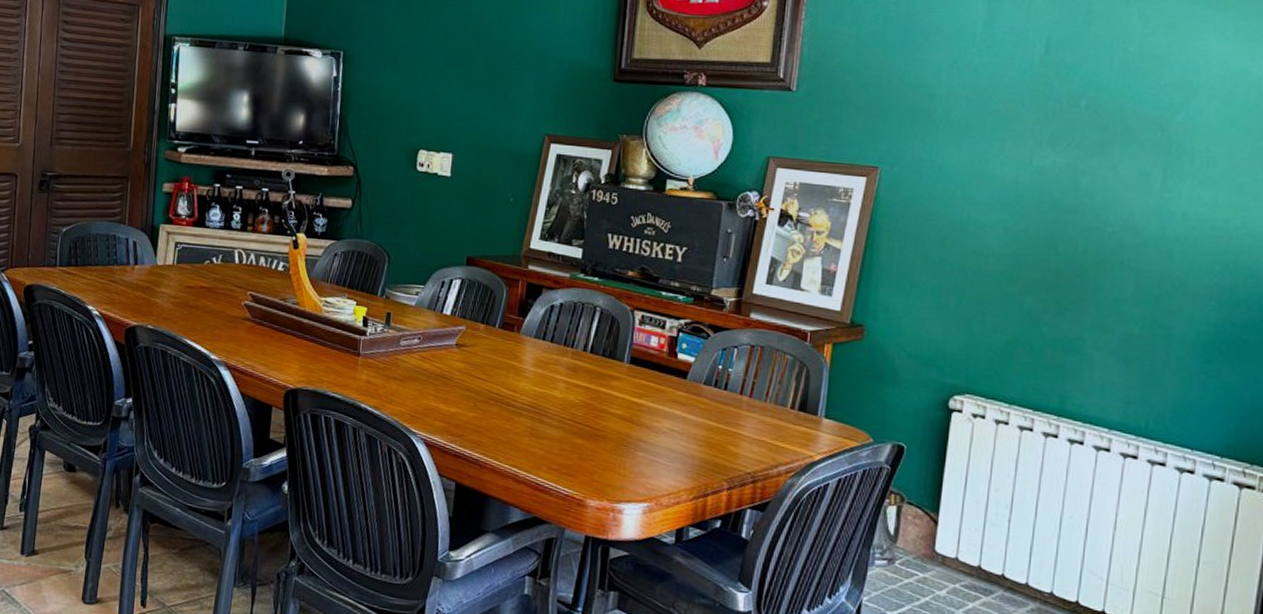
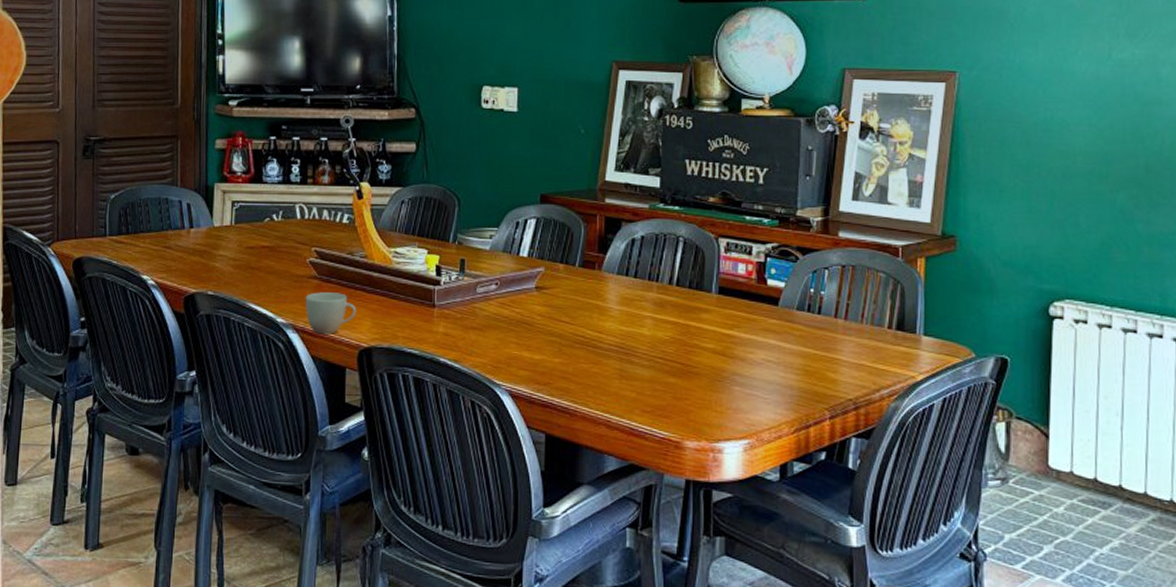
cup: none [237,333,286,374] -> present [305,292,357,335]

